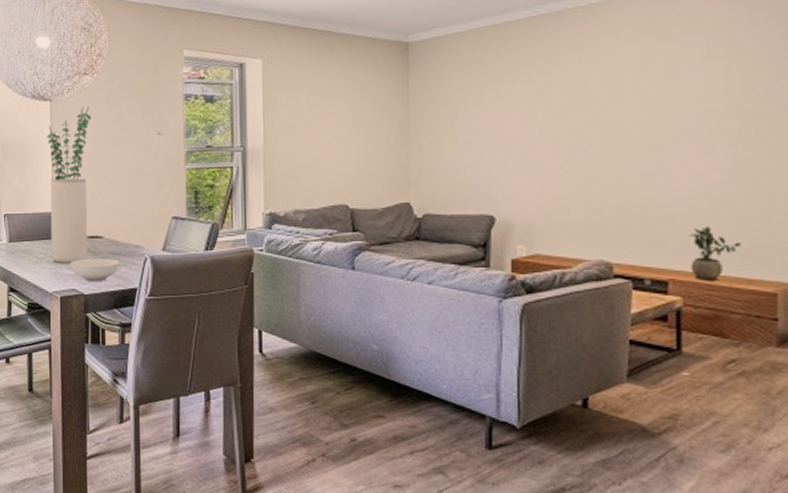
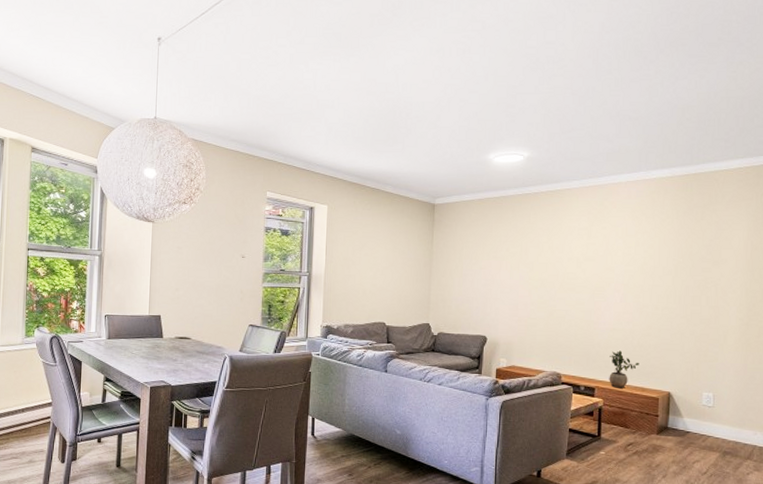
vase: present [47,106,91,263] -> none [145,230,187,359]
bowl: present [71,258,121,282] -> none [161,355,204,375]

